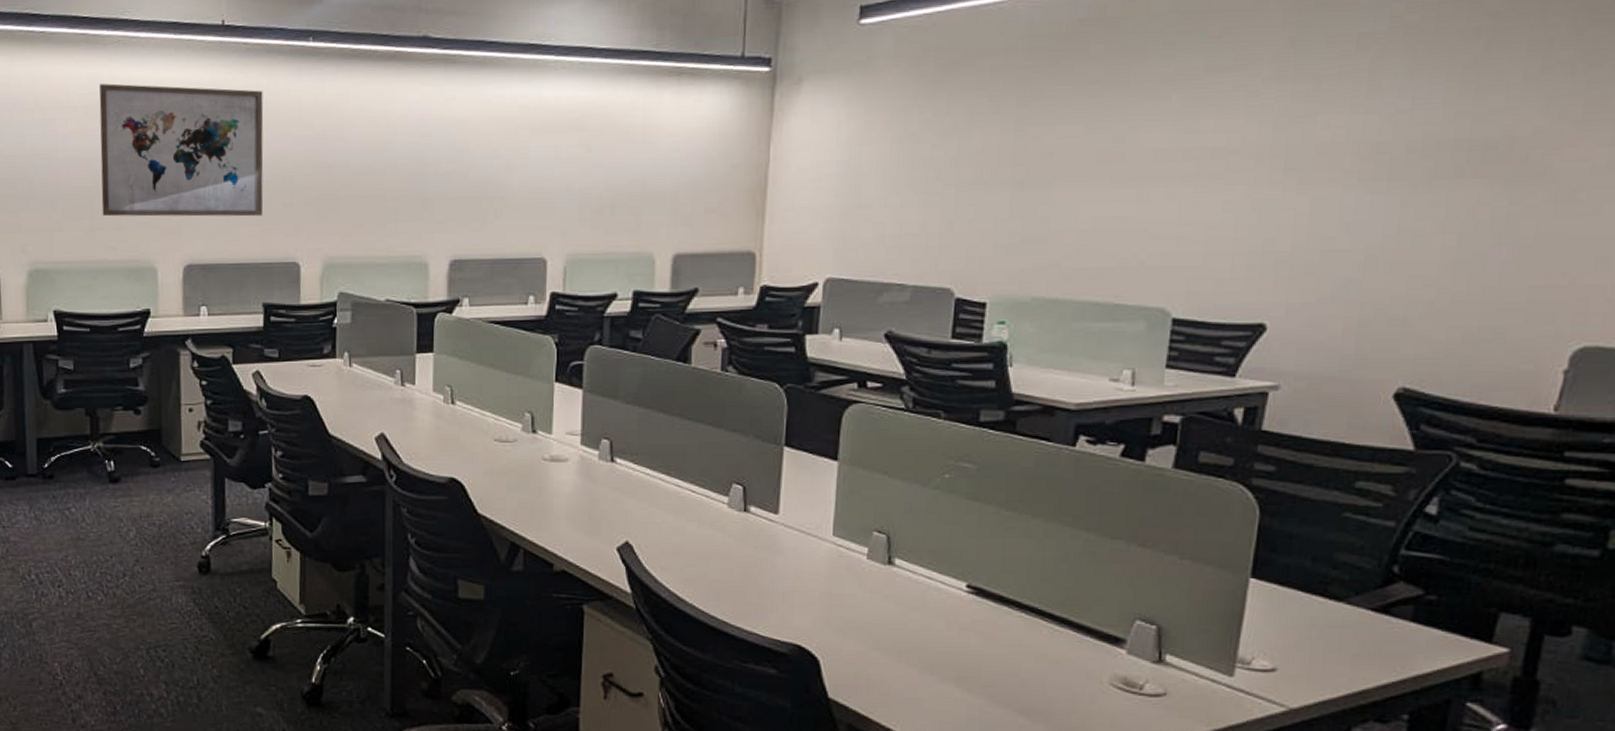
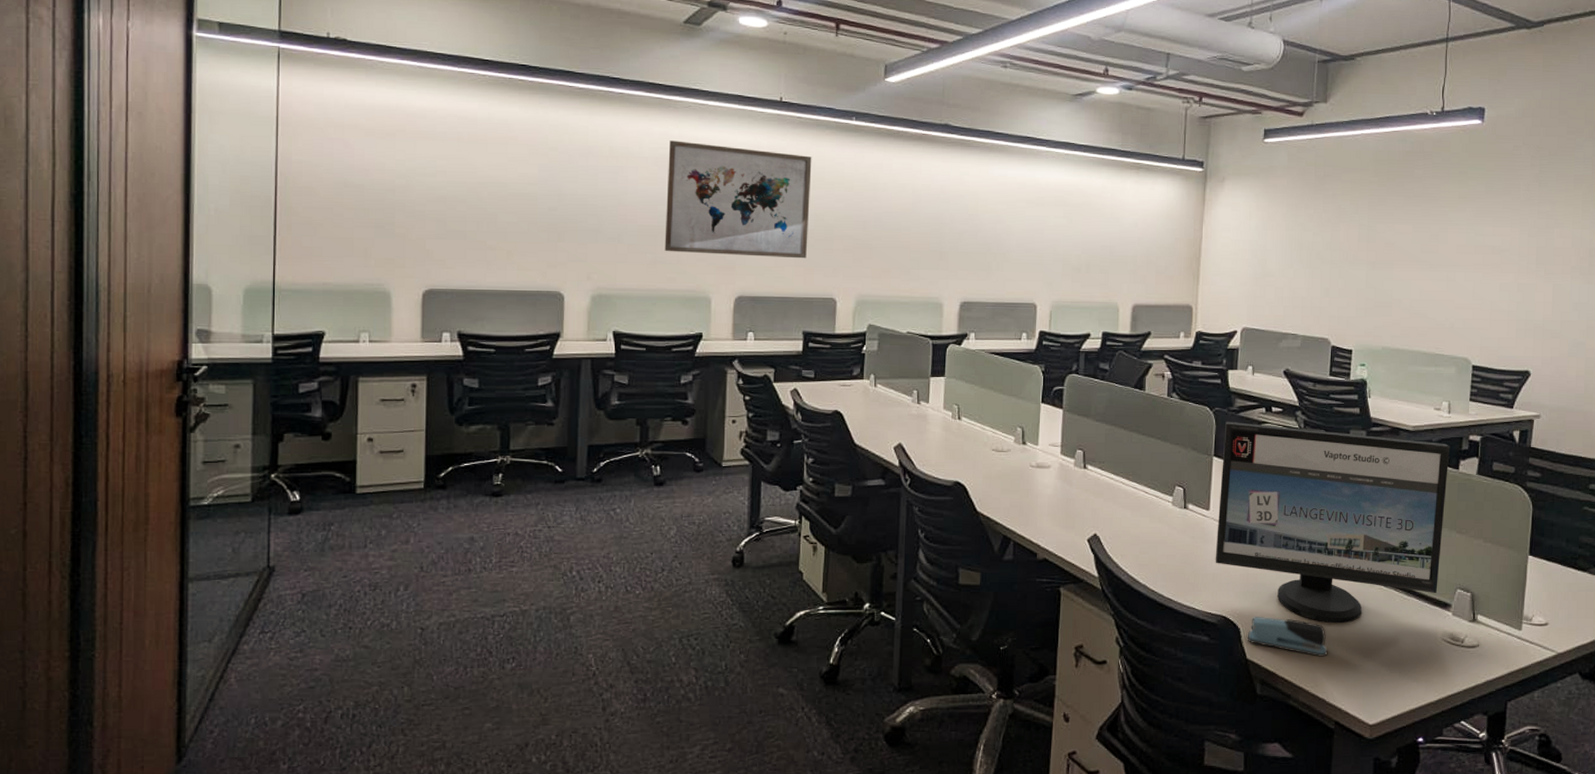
computer monitor: none [786,400,1133,659] -> present [1215,421,1450,624]
stapler: none [829,646,942,701] -> present [1247,616,1328,658]

